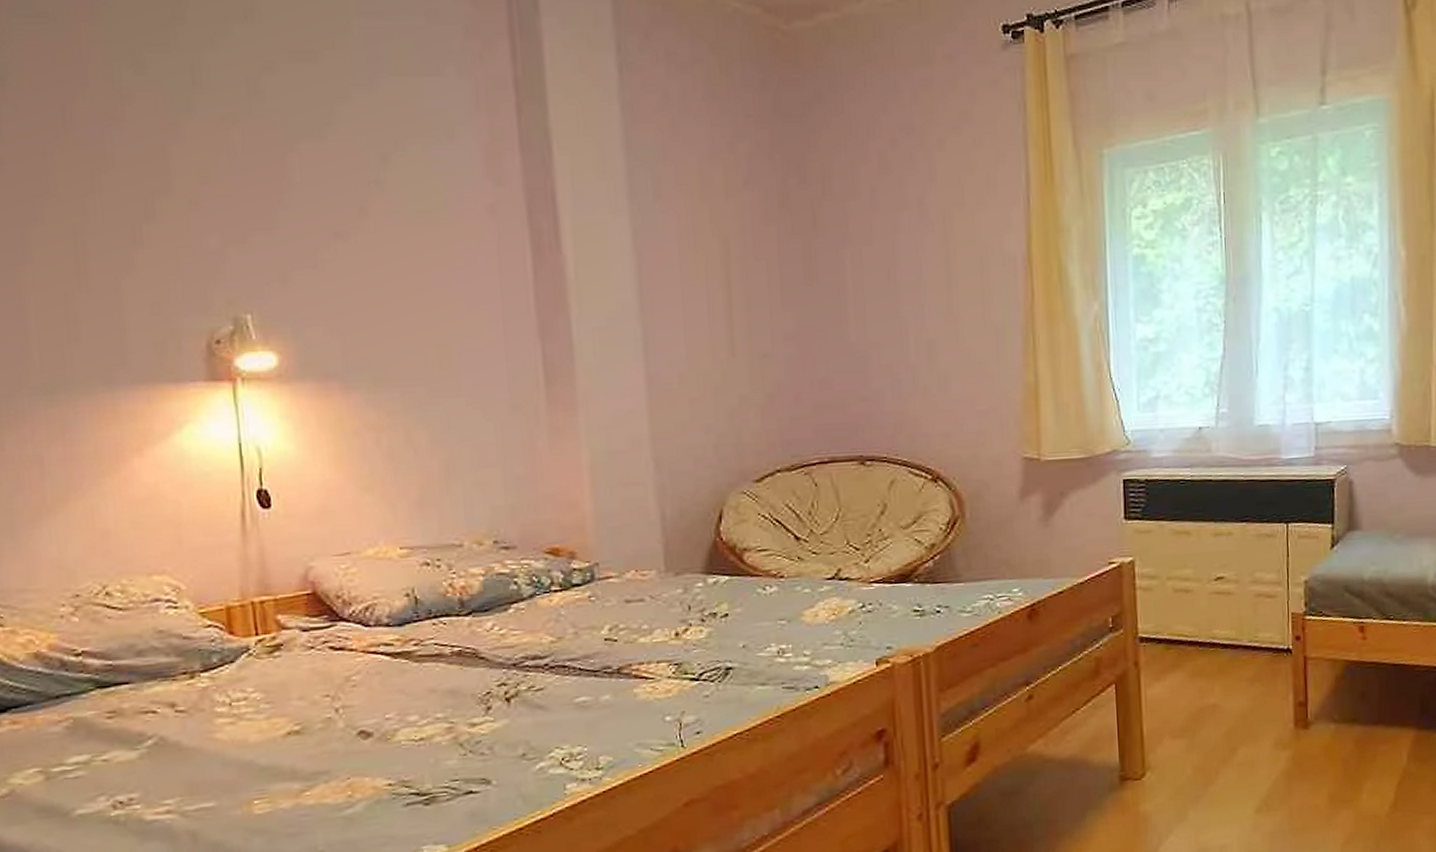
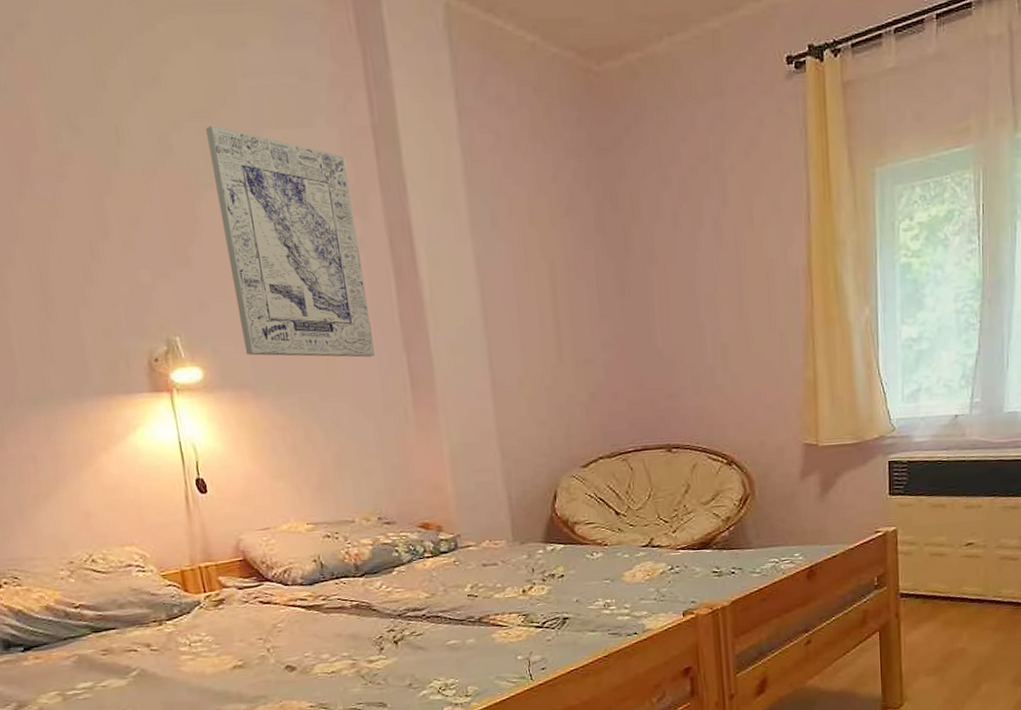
wall art: none [305,68,503,345] -> present [205,125,376,358]

